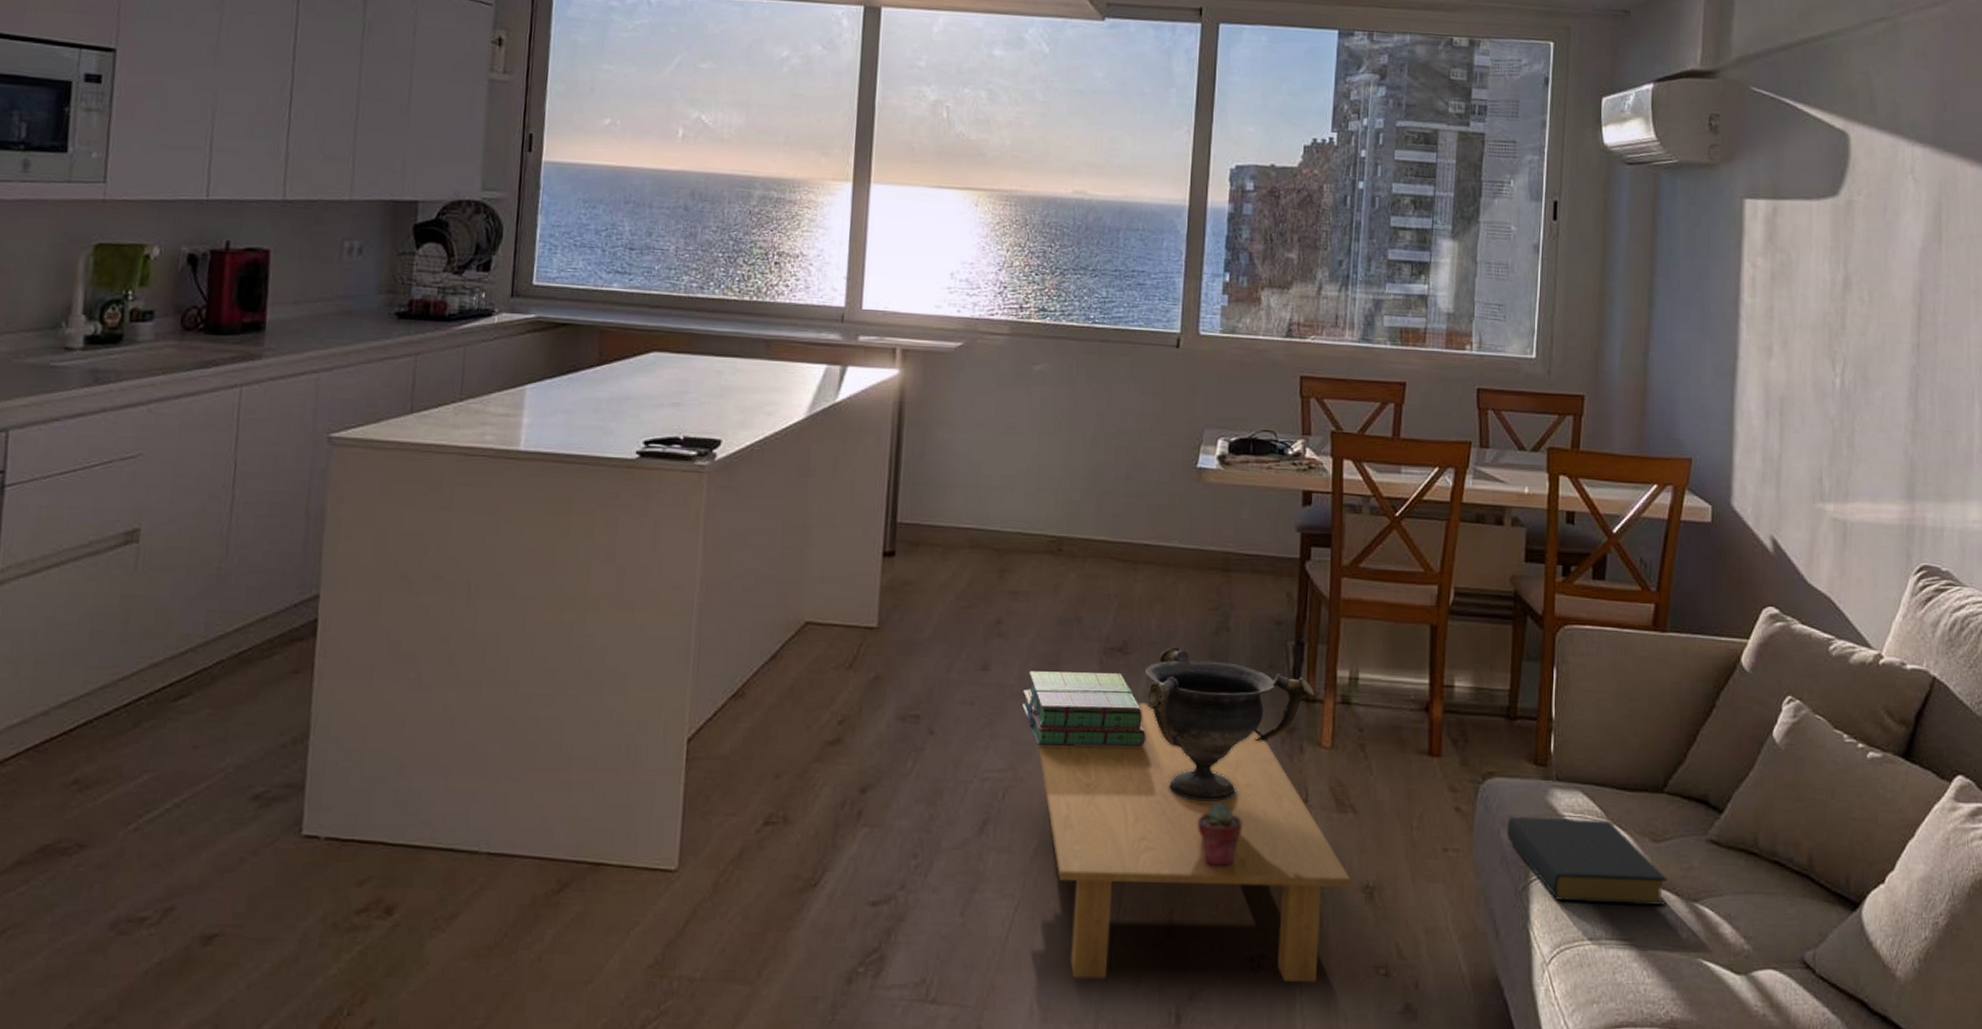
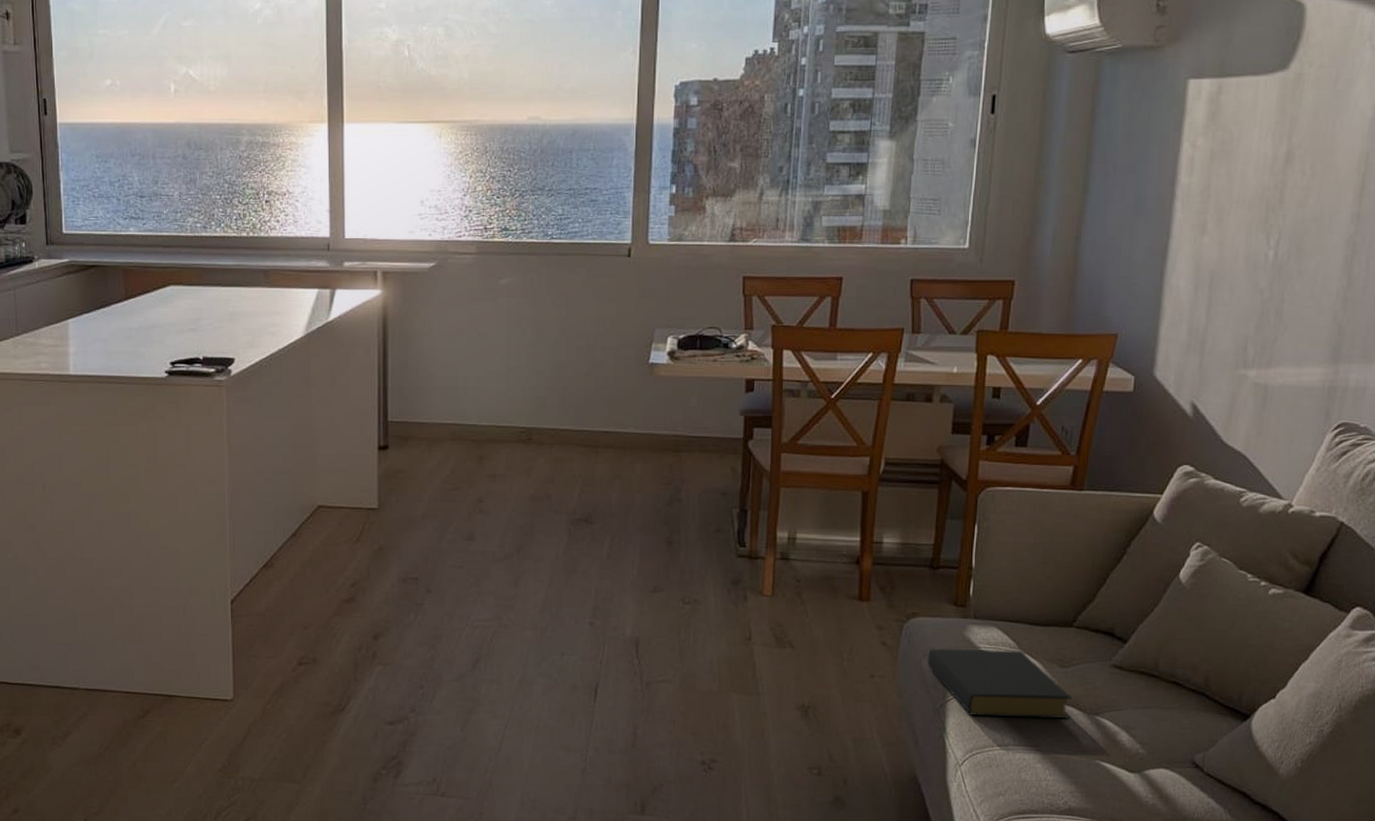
stack of books: present [1022,671,1147,747] -> none [503,540,611,599]
coffee table: present [1037,702,1351,983] -> none [518,563,789,781]
decorative bowl: present [1146,646,1315,803] -> none [608,516,758,642]
potted succulent: present [1198,803,1242,867] -> none [656,642,694,692]

